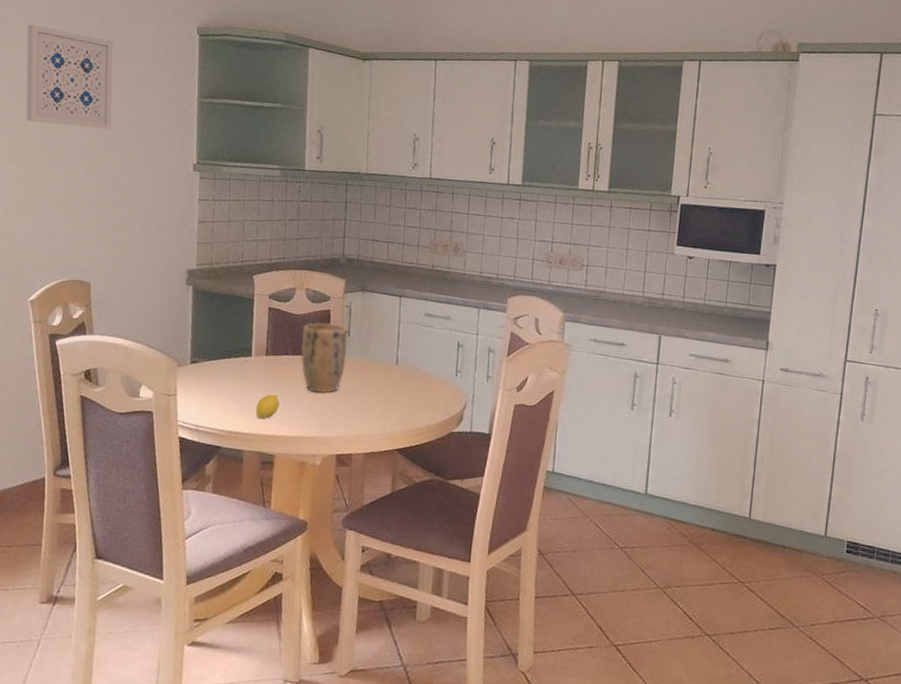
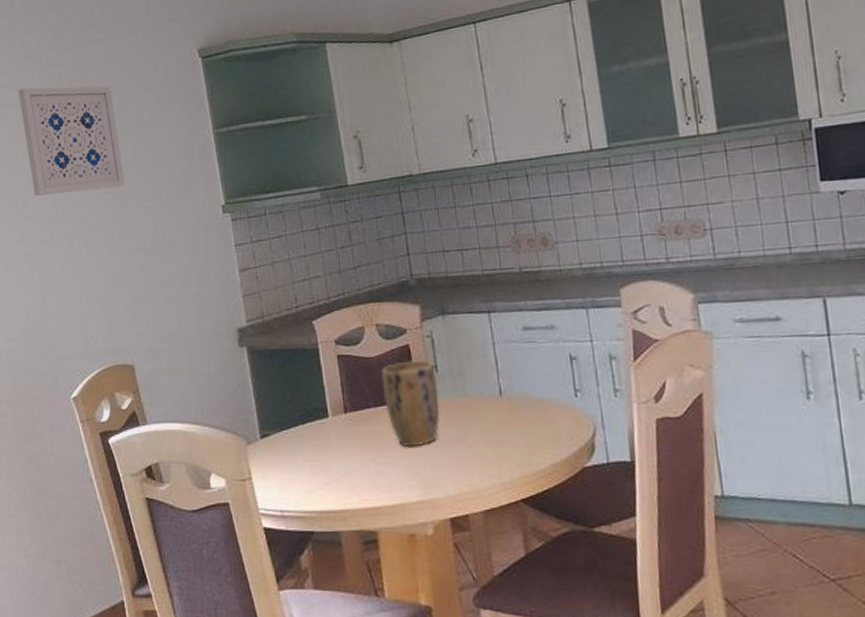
fruit: present [255,394,280,419] -> none [344,458,372,489]

